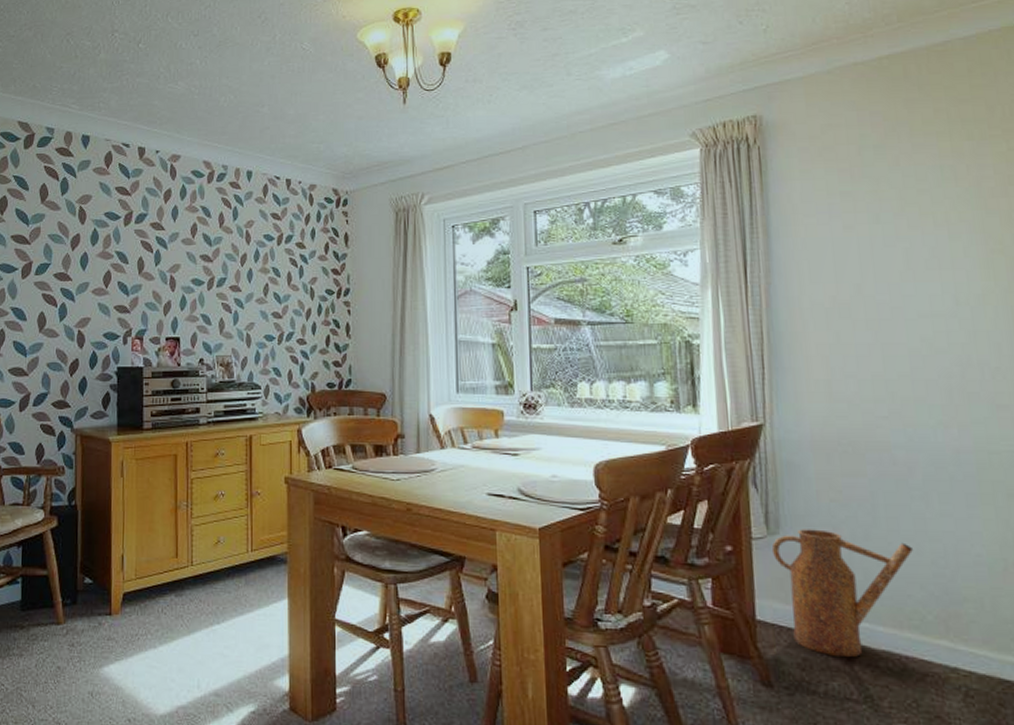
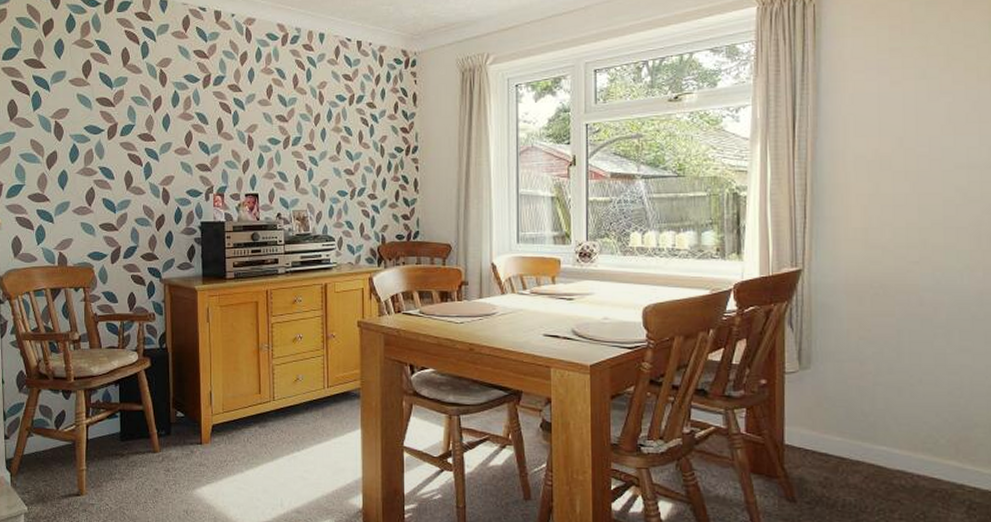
watering can: present [771,529,914,658] -> none [802,364,933,477]

